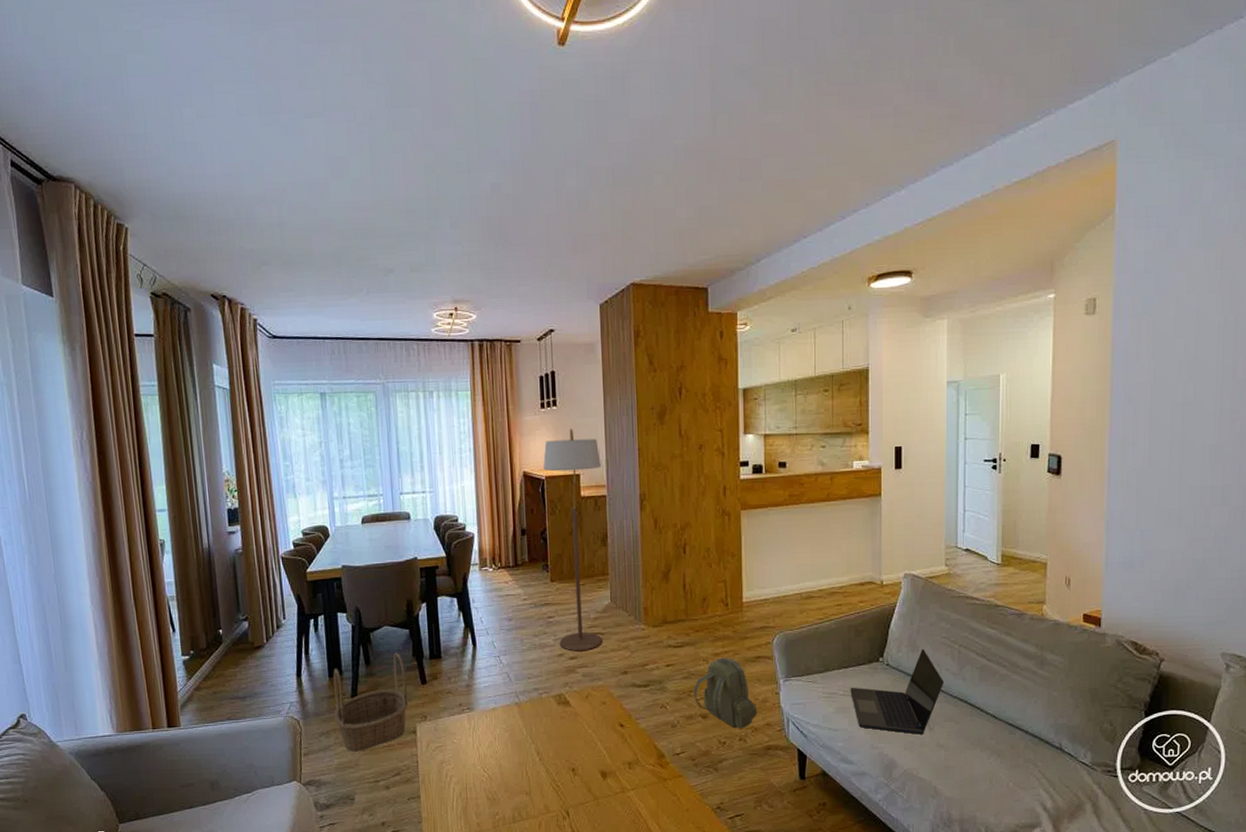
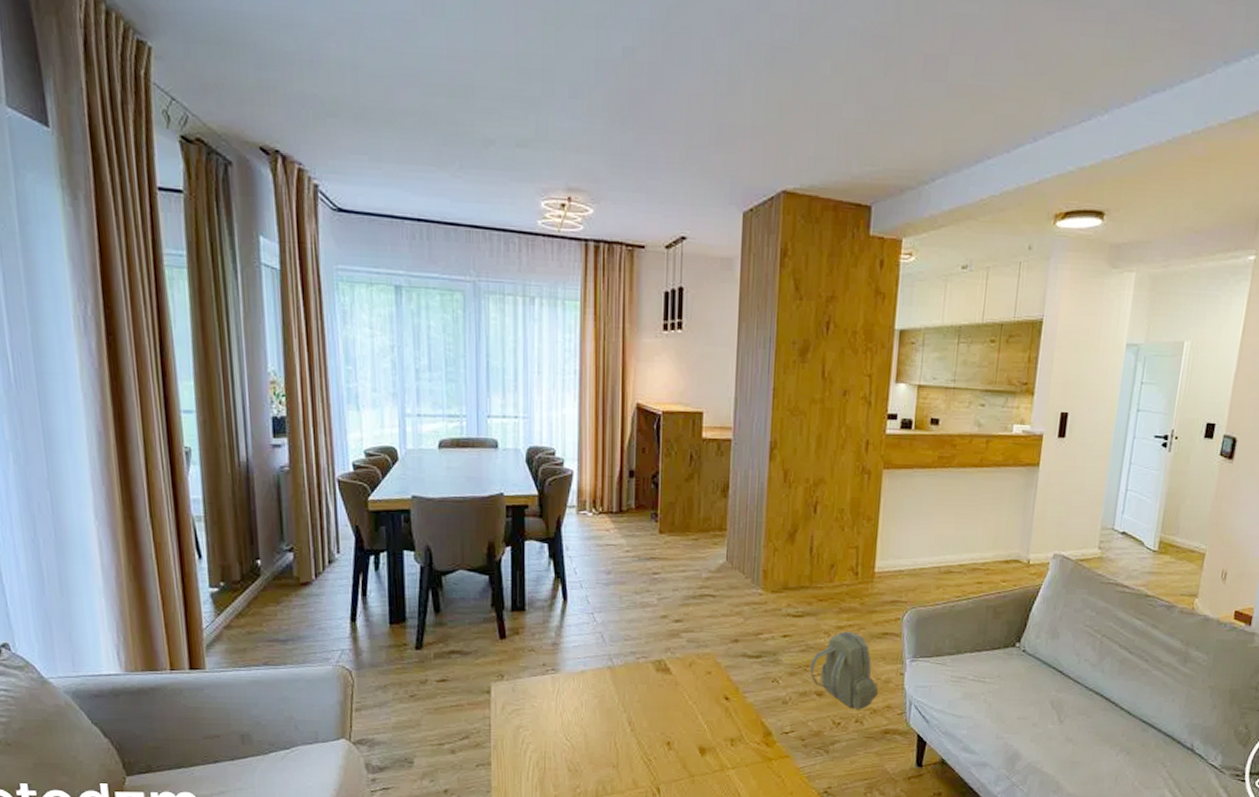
basket: present [333,652,409,752] -> none [394,601,484,710]
floor lamp: present [543,428,602,652] -> none [661,357,729,614]
laptop: present [850,648,945,734] -> none [980,636,1082,727]

